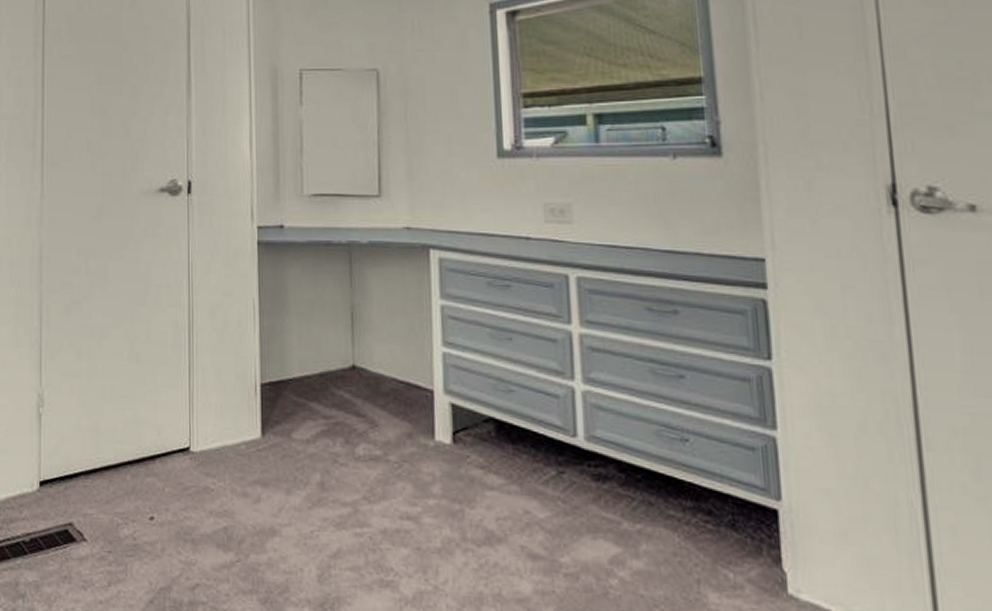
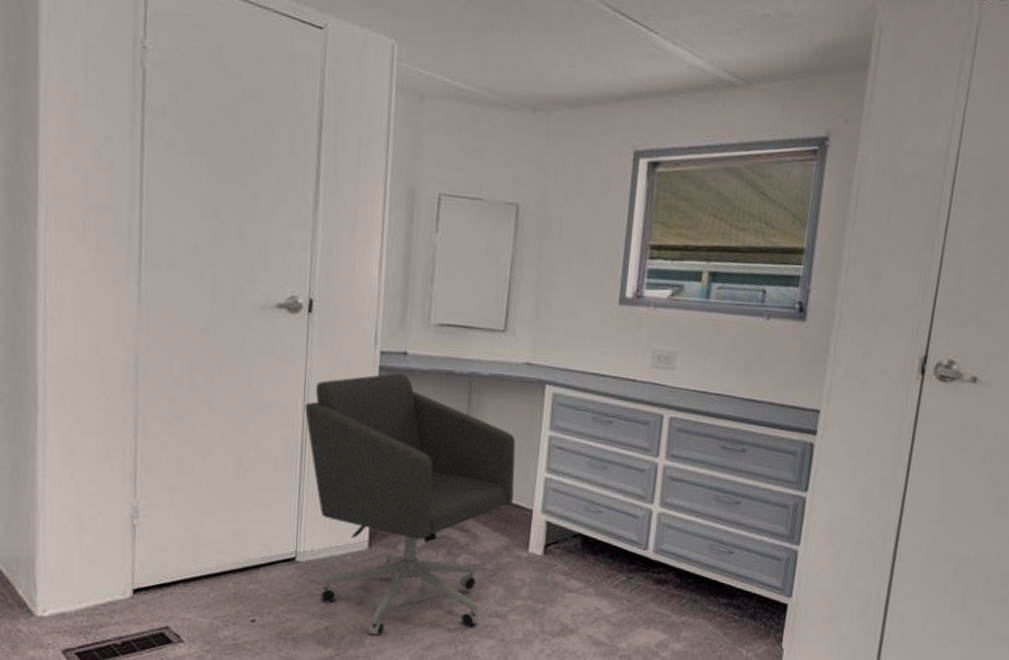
office chair: none [190,247,410,540] -> present [305,373,516,636]

